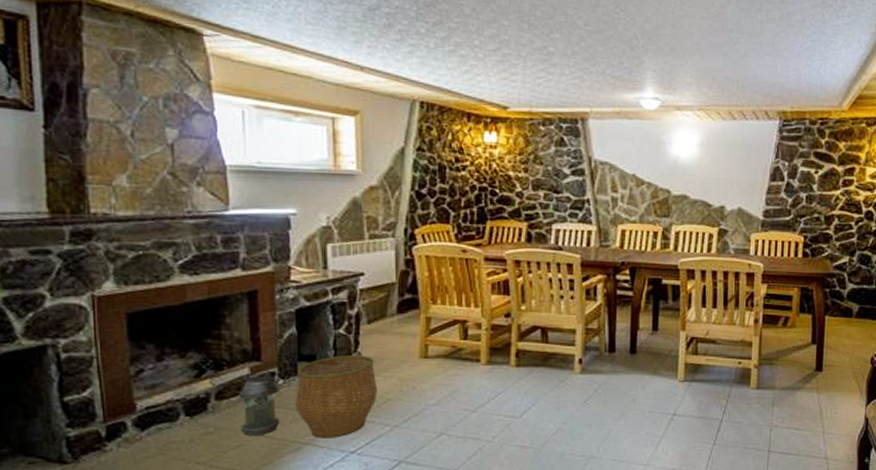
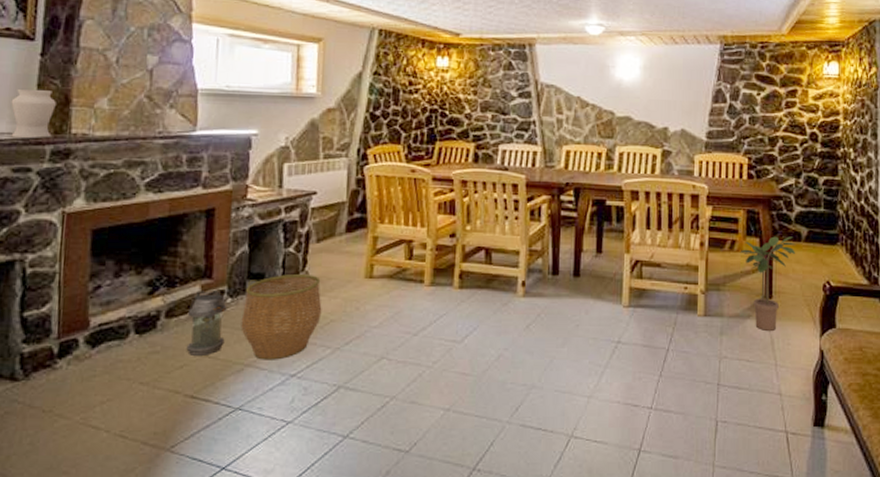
decorative vase: none [17,164,69,219] -> present [11,88,56,138]
potted plant: none [792,313,847,401] -> present [740,236,796,331]

